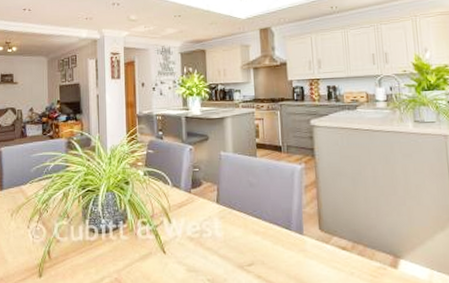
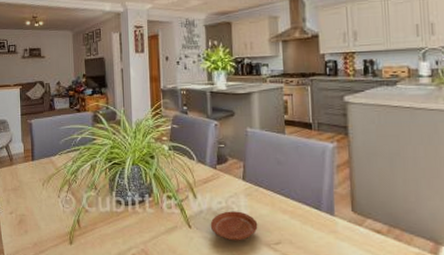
plate: none [184,234,232,265] -> present [210,211,258,241]

